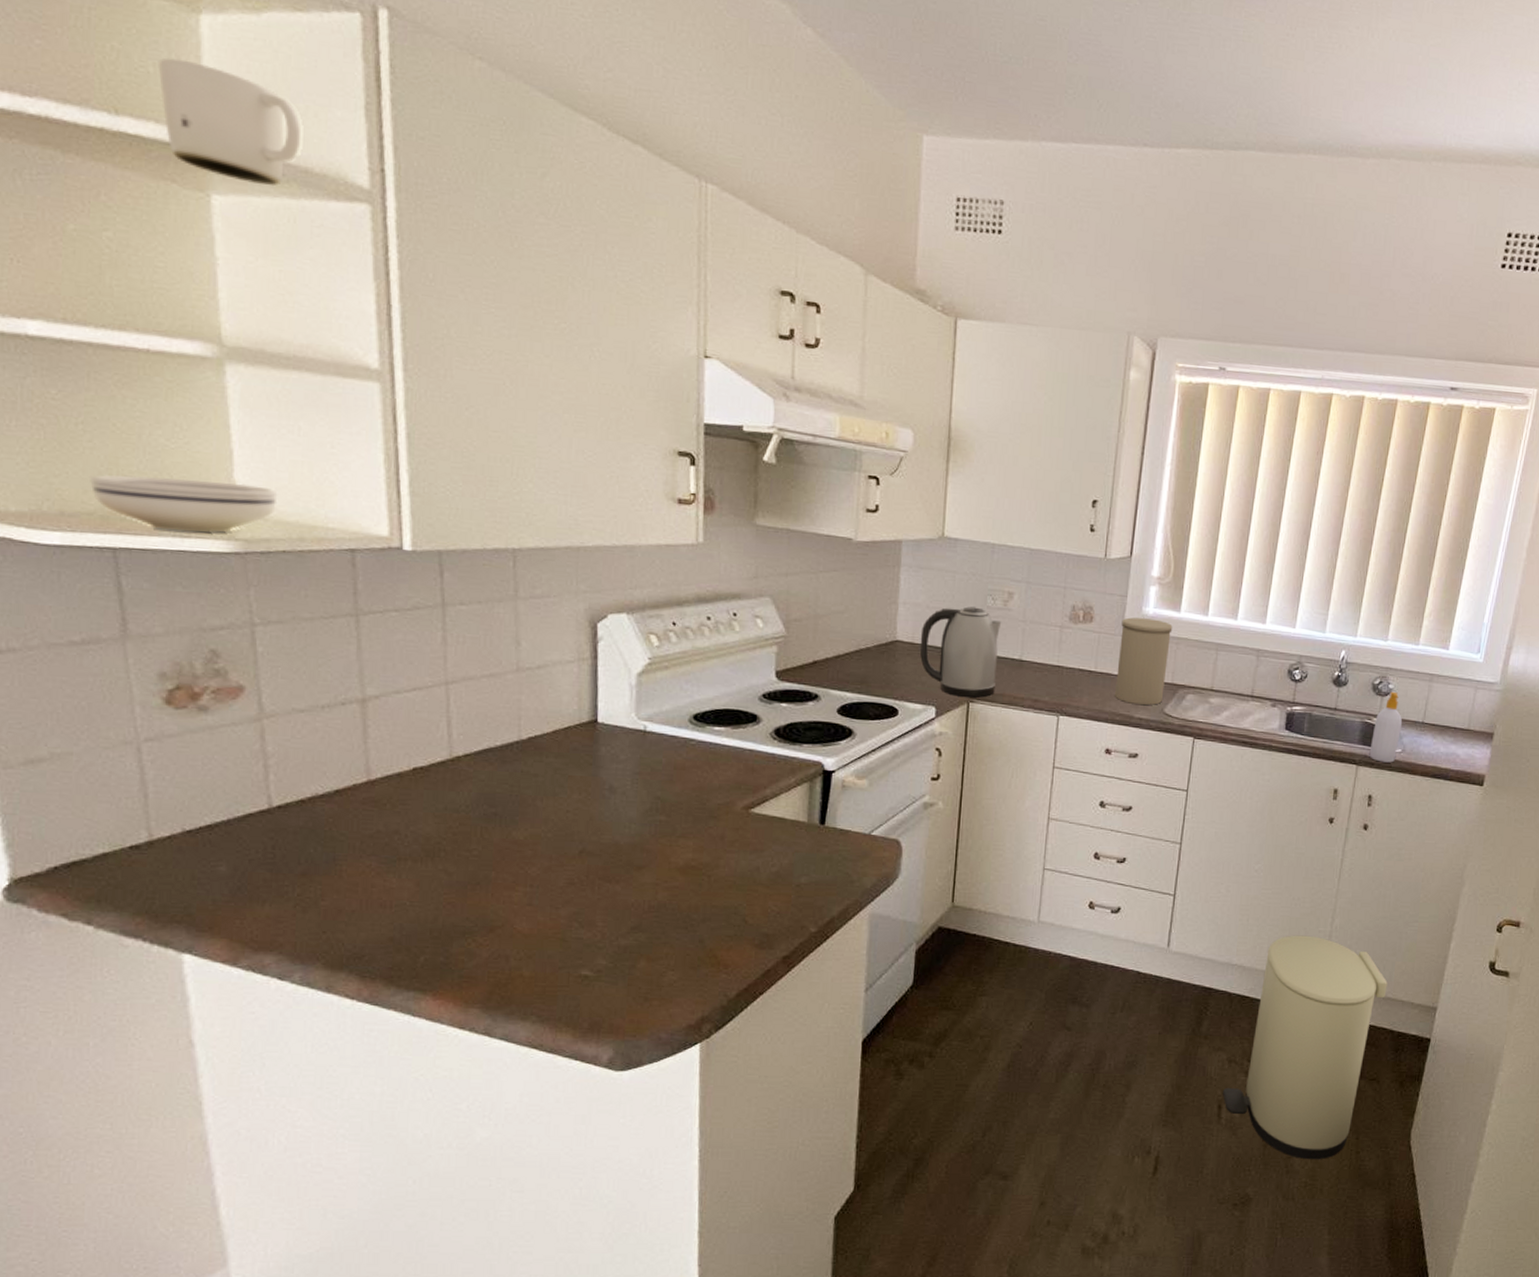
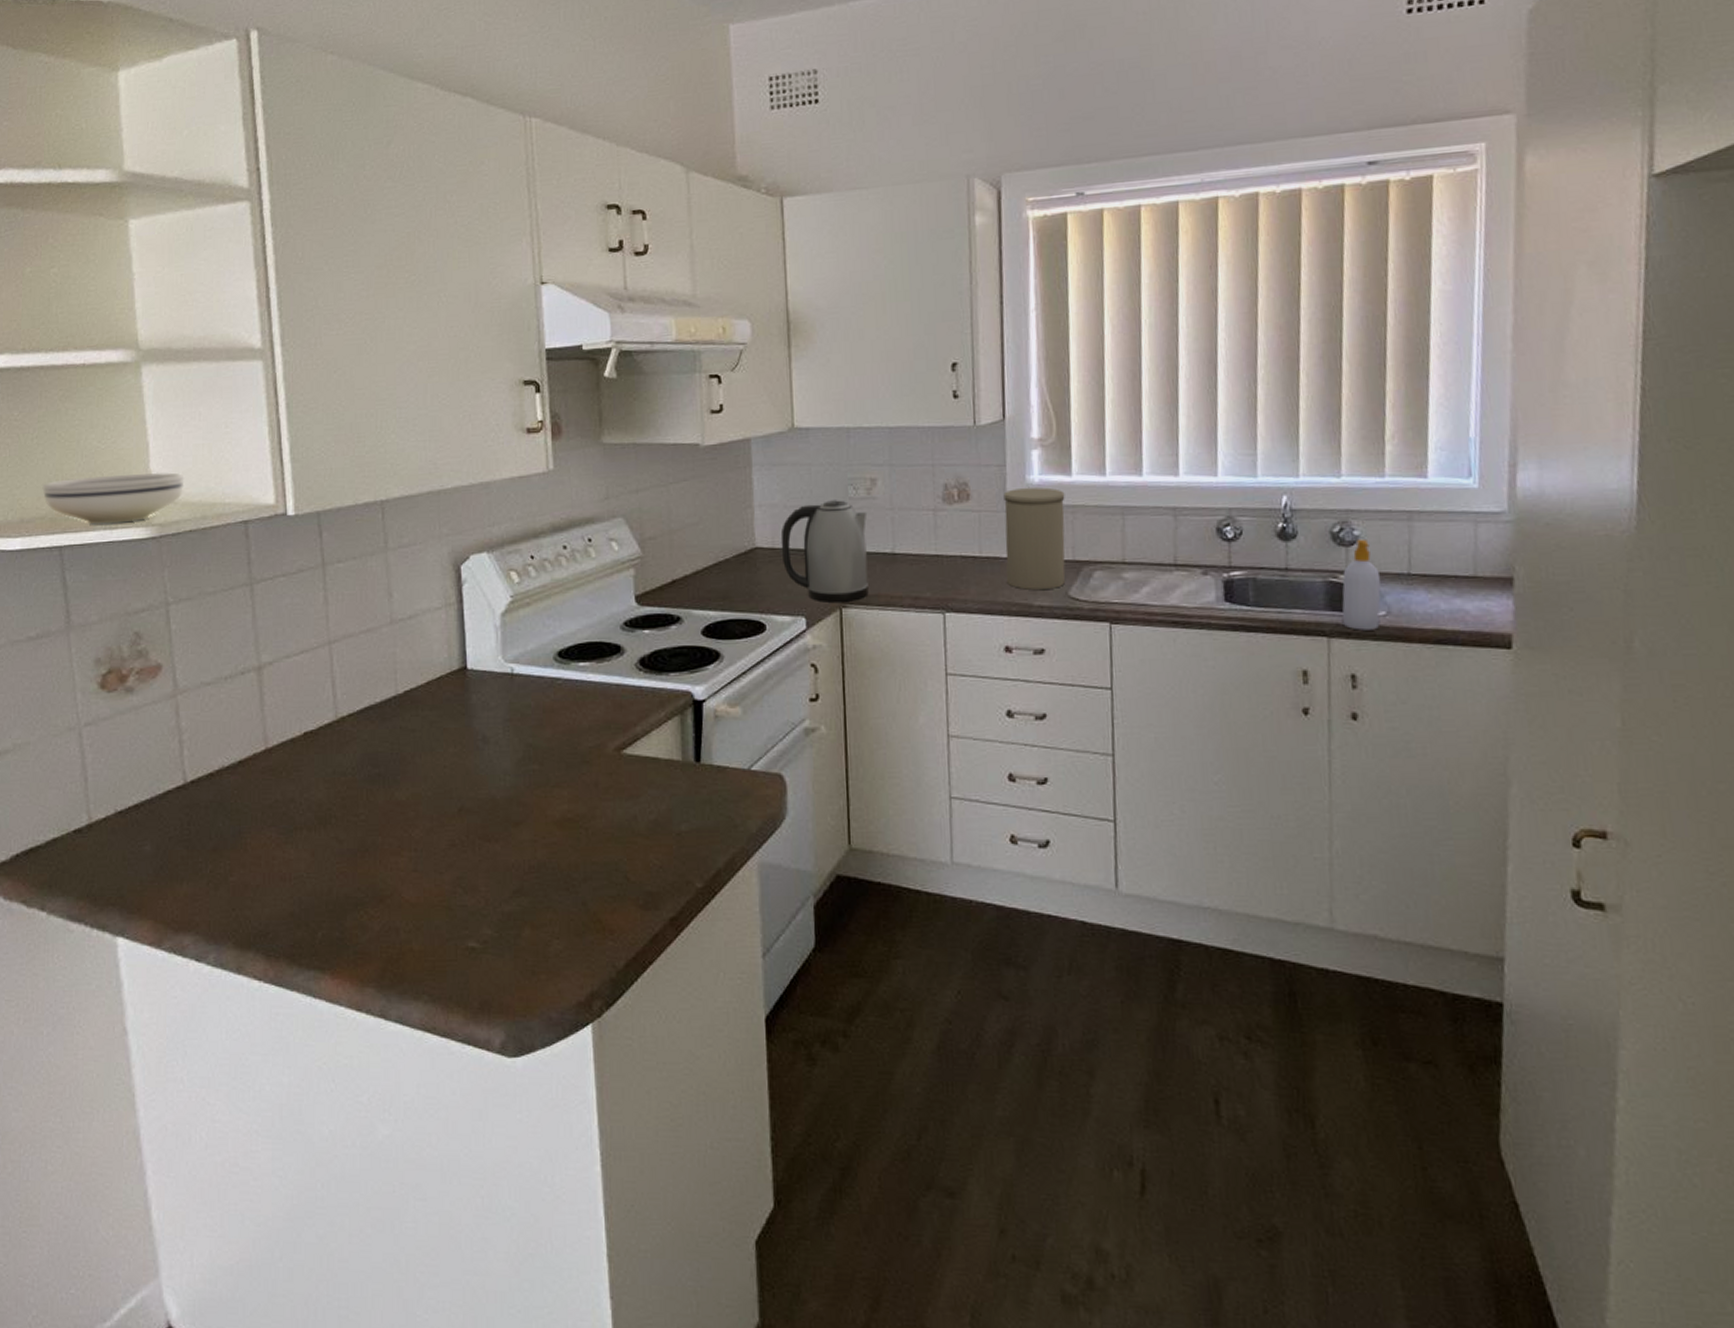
mug: present [158,58,302,186] -> none [88,111,195,204]
pedal bin: present [1222,935,1388,1160] -> none [1216,865,1425,1178]

